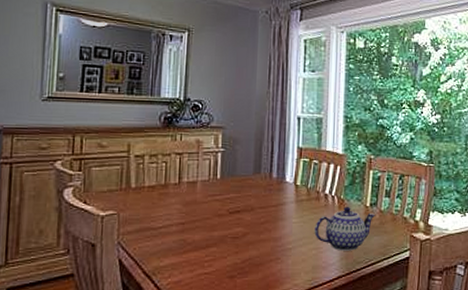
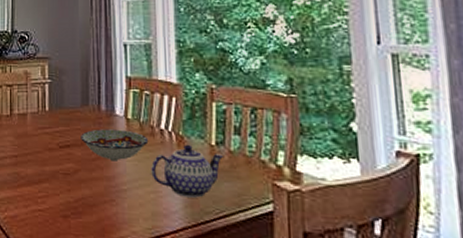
bowl: none [251,195,314,224] -> present [81,129,149,161]

